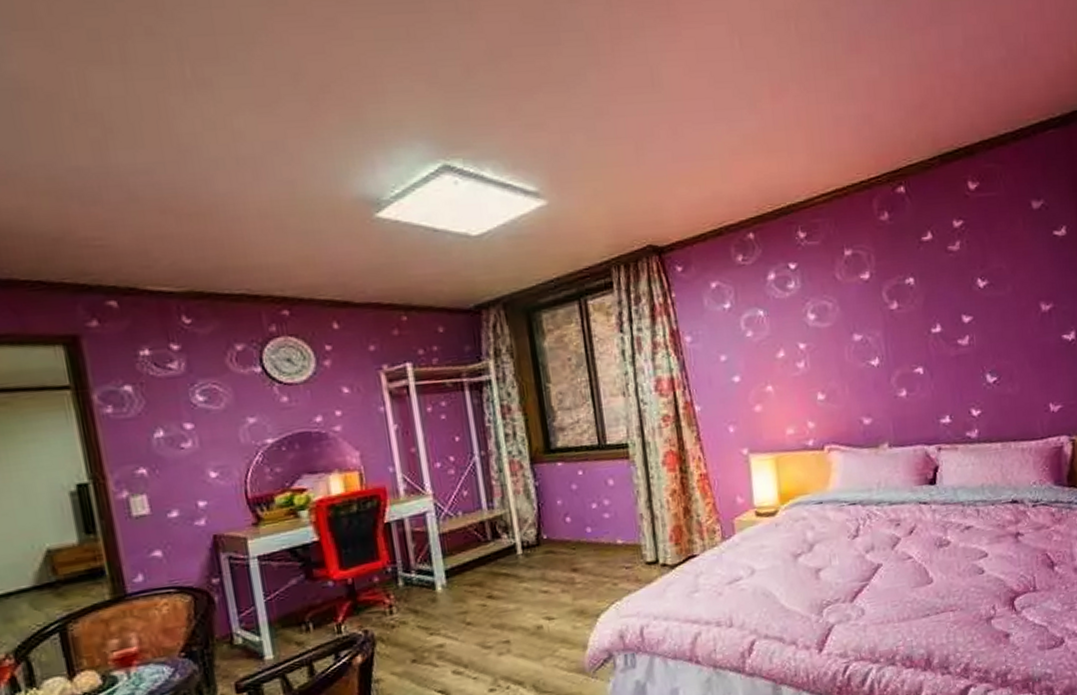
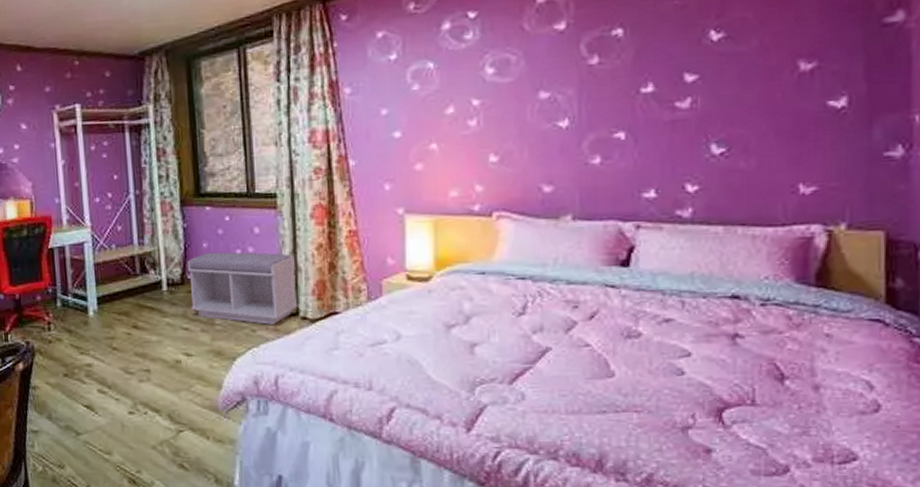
bench: none [541,502,657,578] -> present [187,252,298,325]

